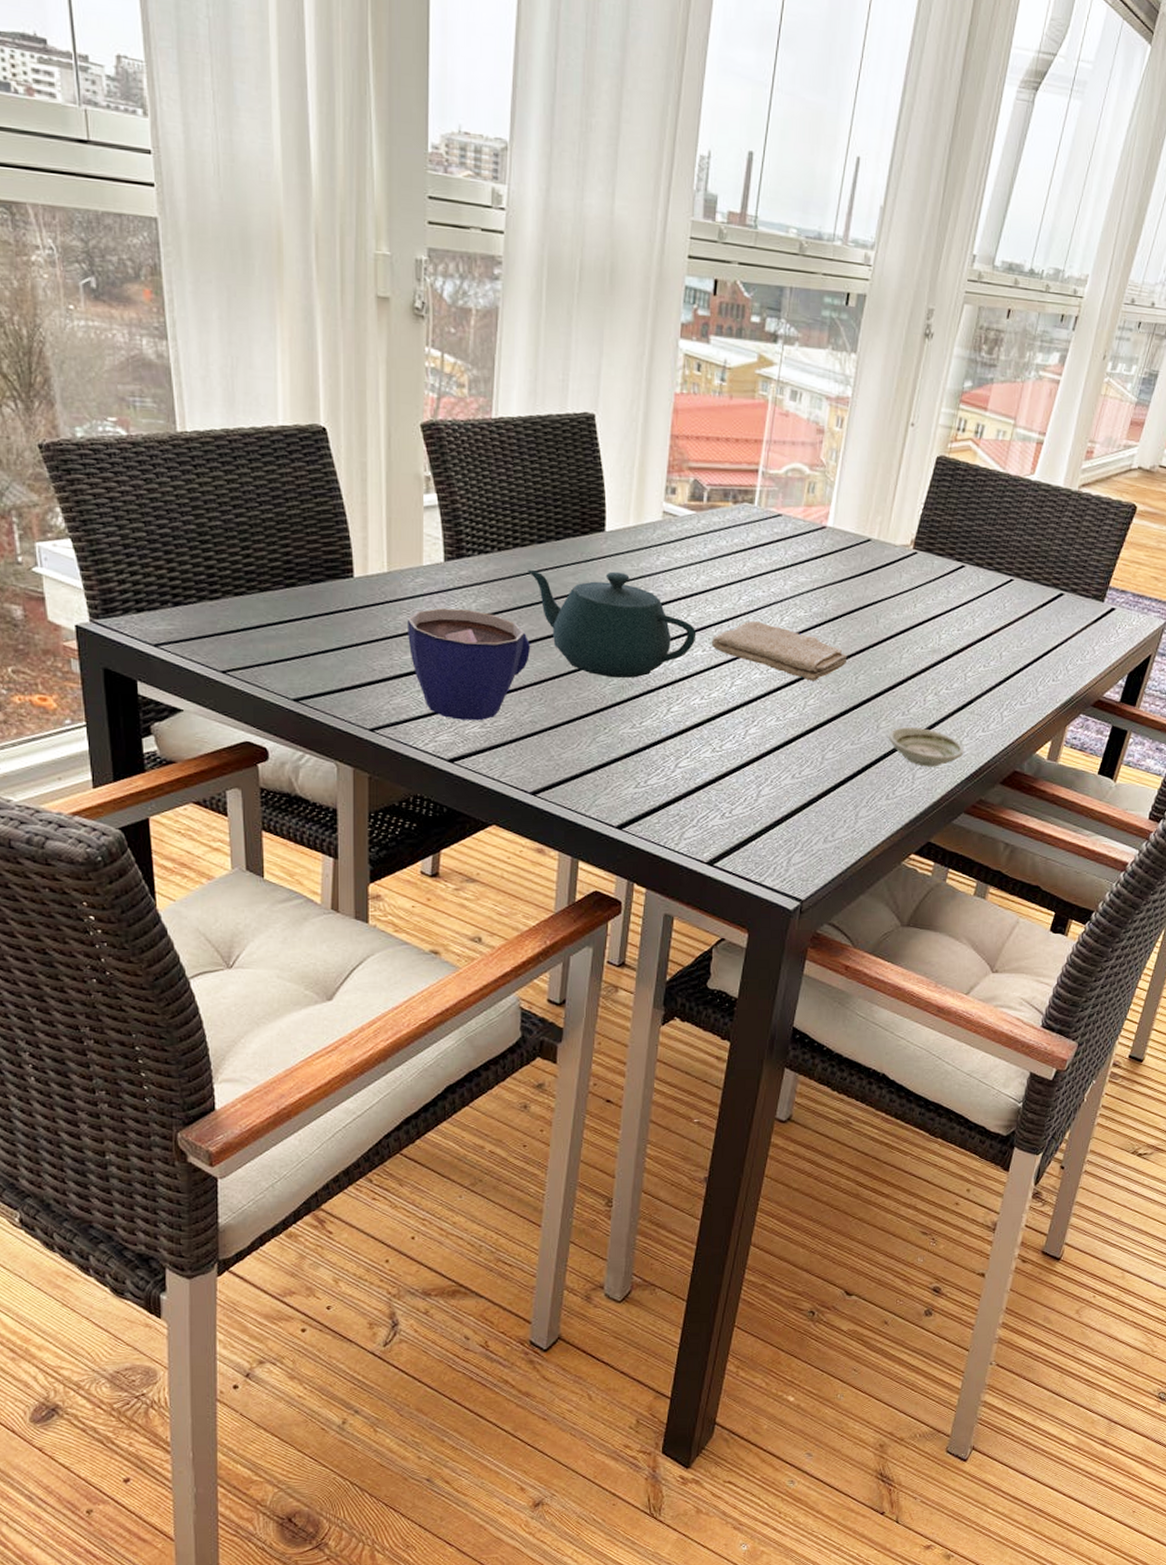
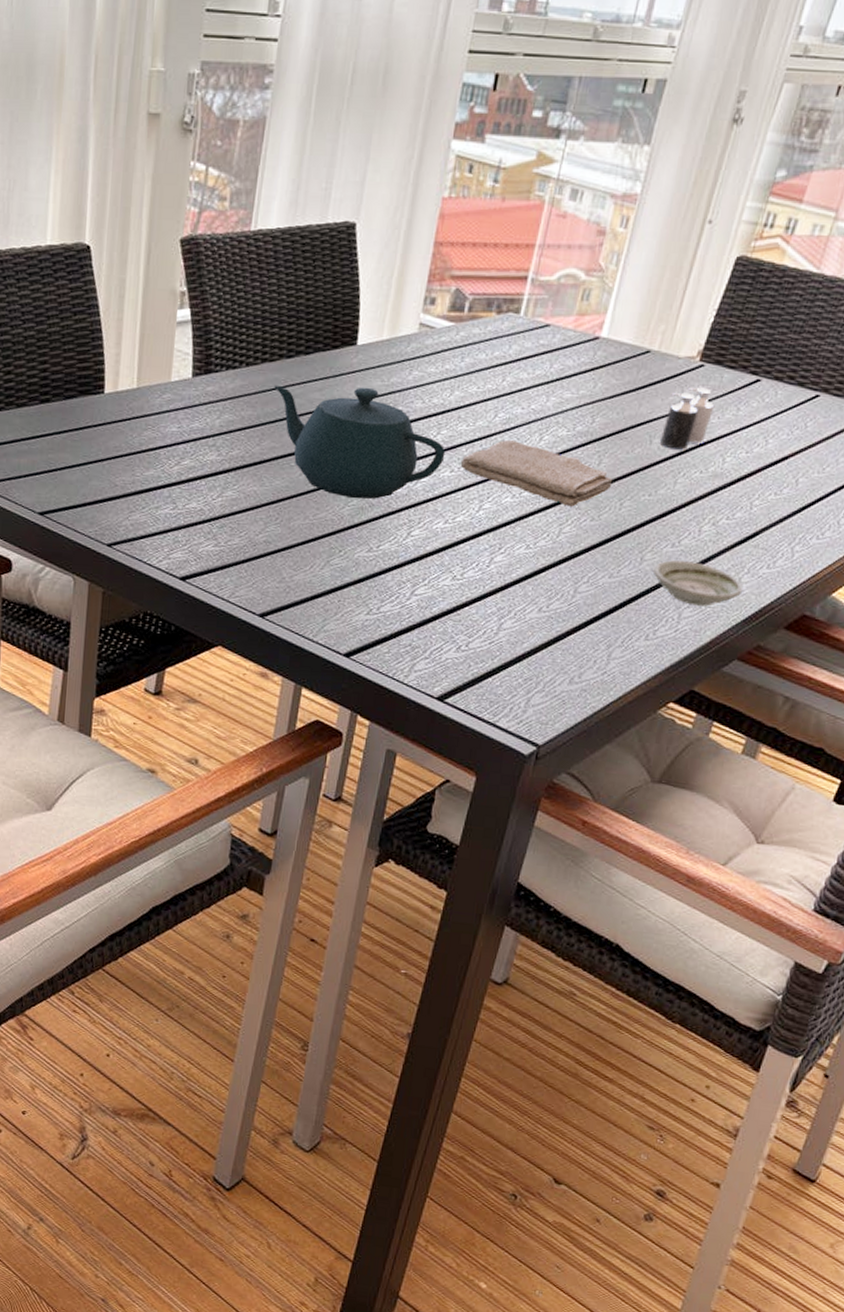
cup: present [407,608,531,721] -> none [151,424,271,539]
candle: none [885,572,929,628] -> present [659,387,715,450]

